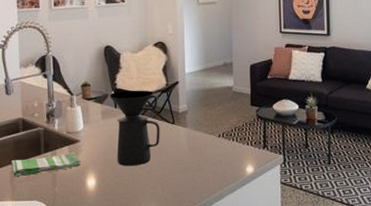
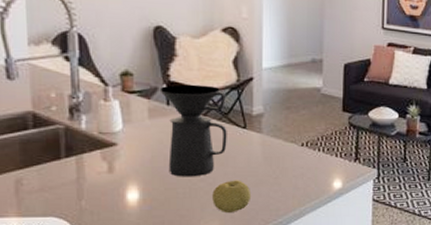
dish towel: present [10,152,82,178] -> none [15,158,120,188]
fruit: none [150,167,181,196] -> present [212,180,252,212]

